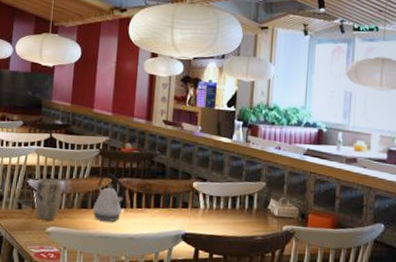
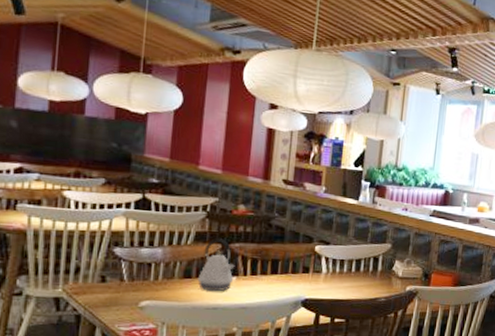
plant pot: present [35,178,63,221] -> none [124,246,160,294]

